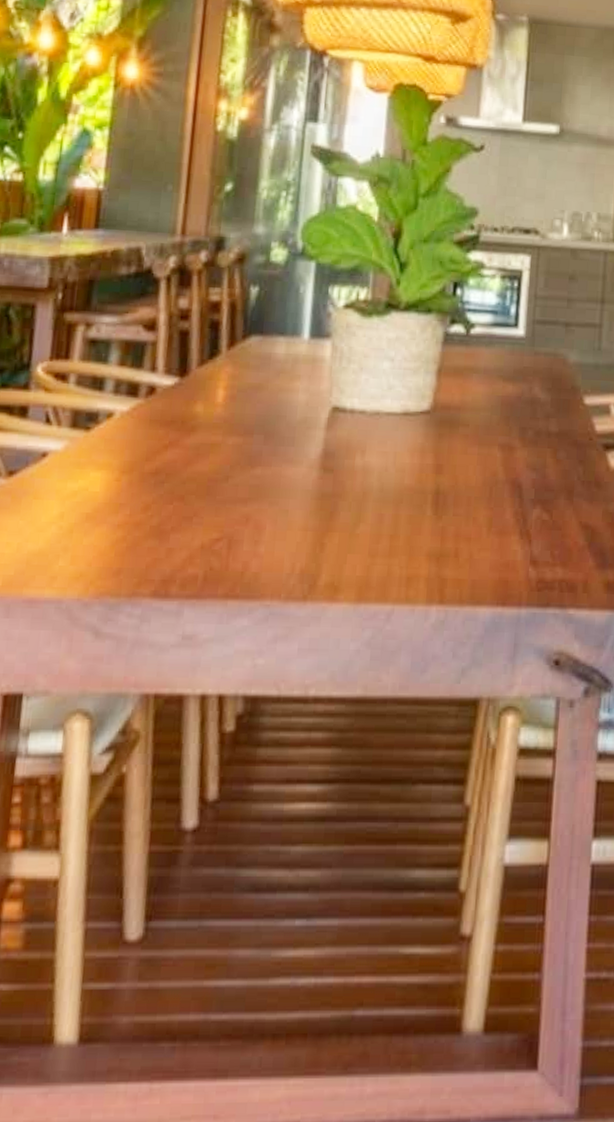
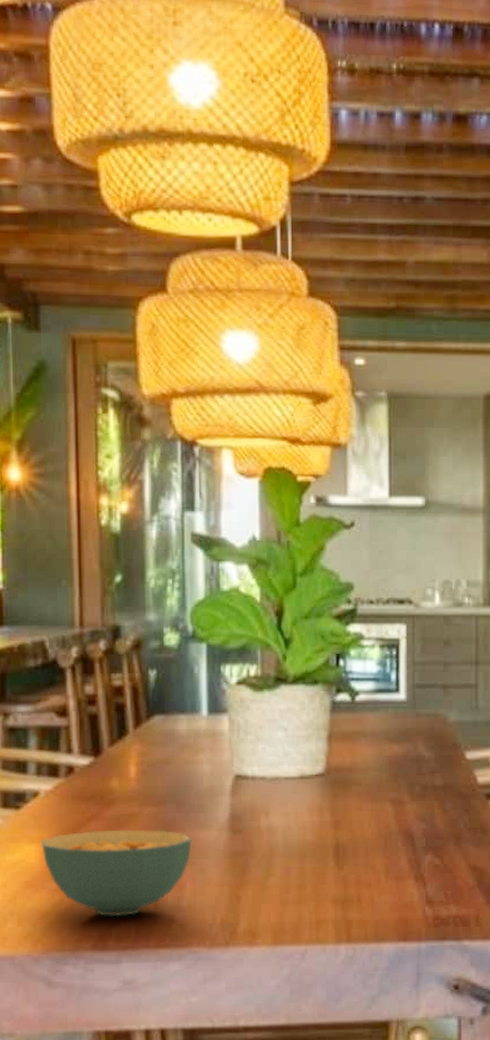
cereal bowl: none [108,459,278,560] -> present [41,829,192,917]

